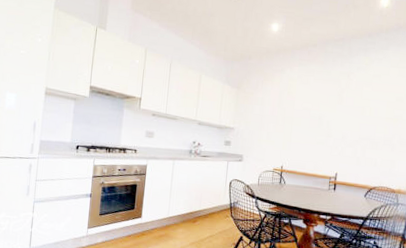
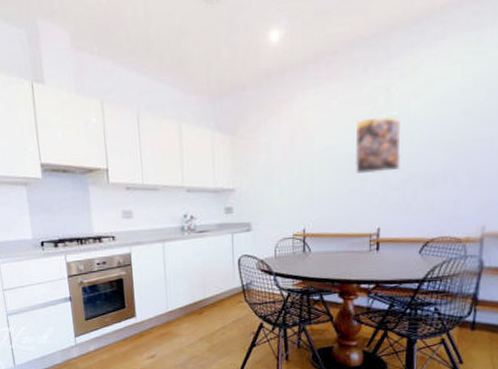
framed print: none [322,92,357,133] -> present [354,112,402,174]

